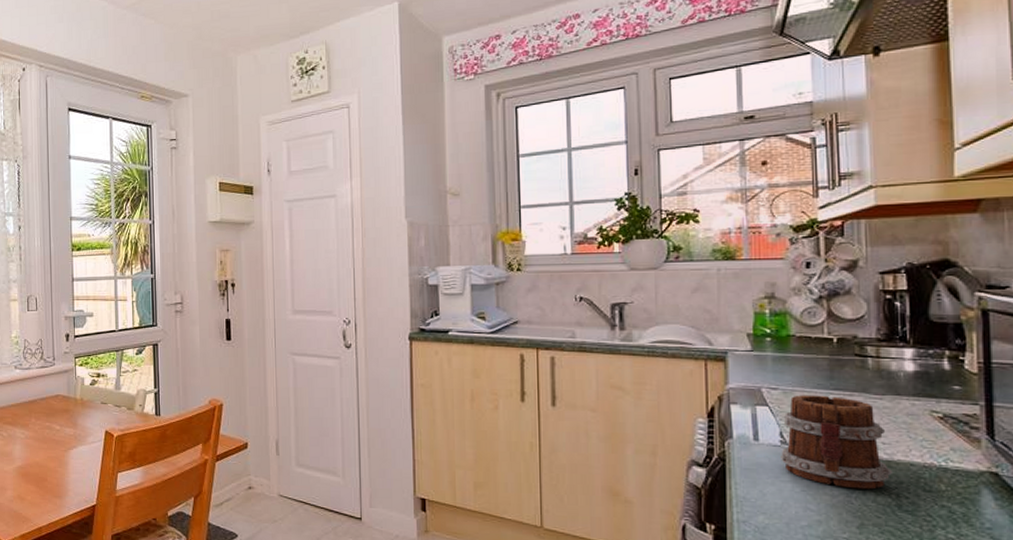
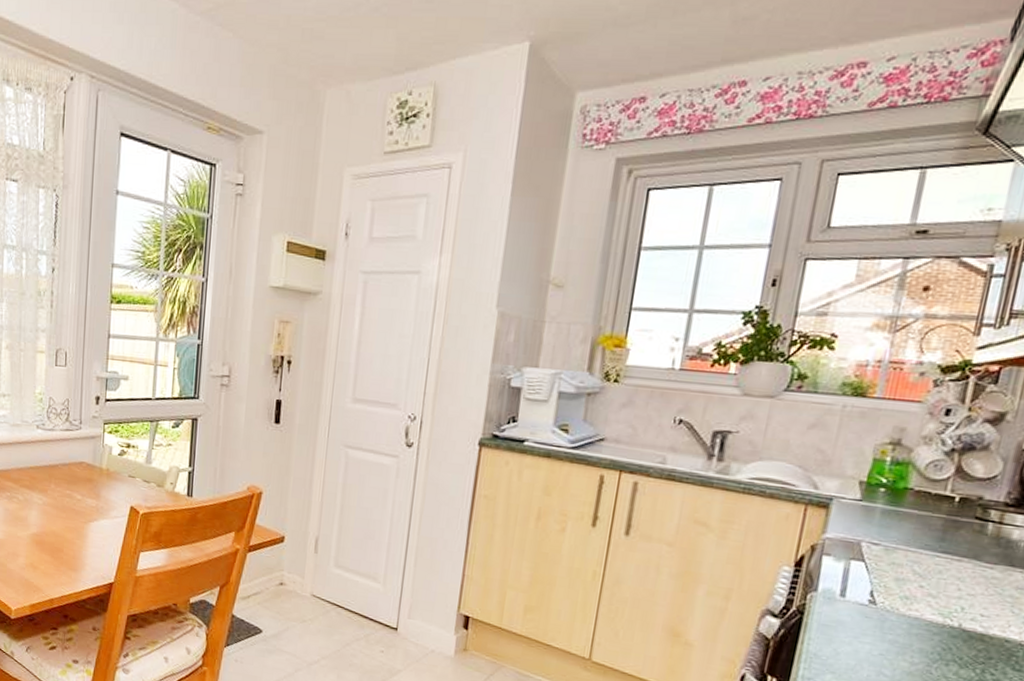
mug: present [781,395,892,490] -> none [864,554,988,662]

